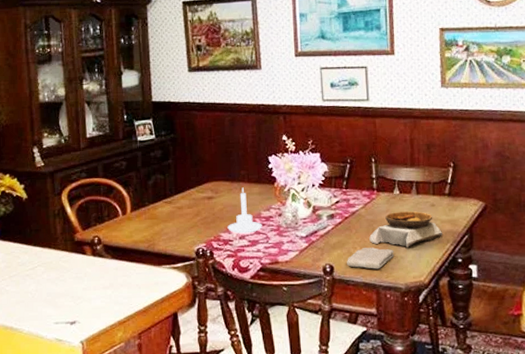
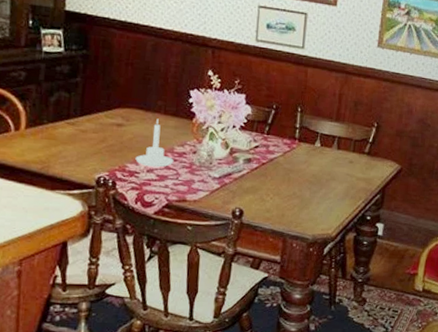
washcloth: present [347,247,394,269] -> none [257,196,307,218]
bowl: present [369,211,442,248] -> none [284,164,356,201]

